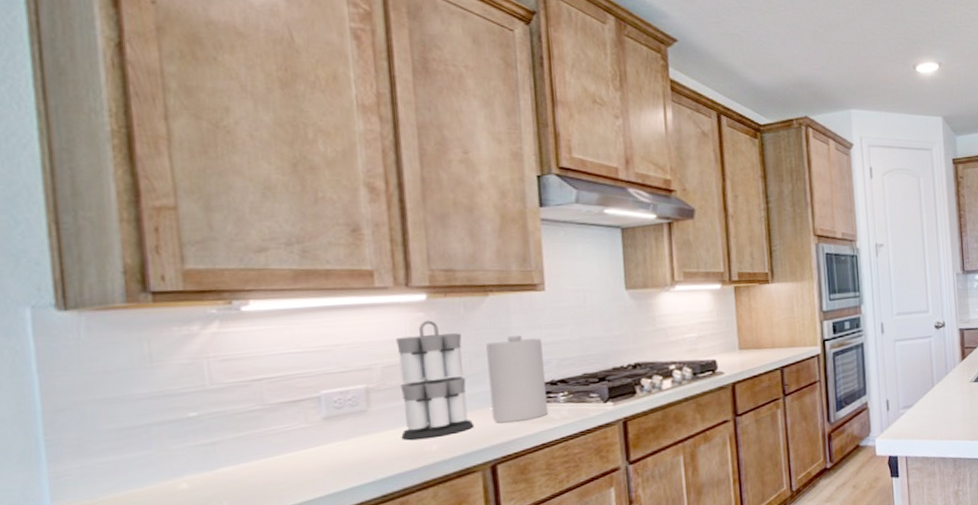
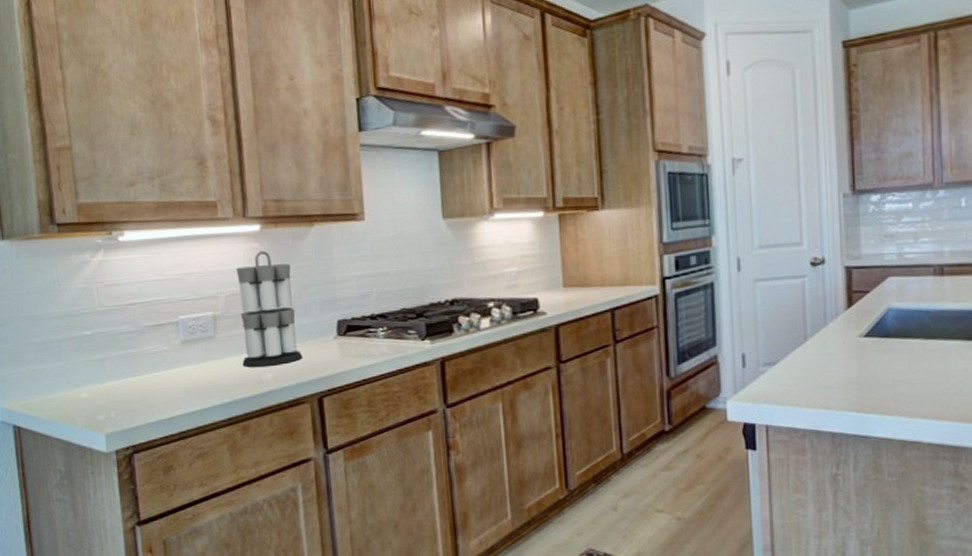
paper towel holder: present [486,335,549,424] -> none [312,267,369,356]

